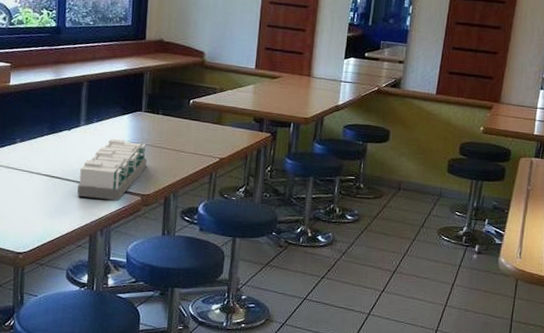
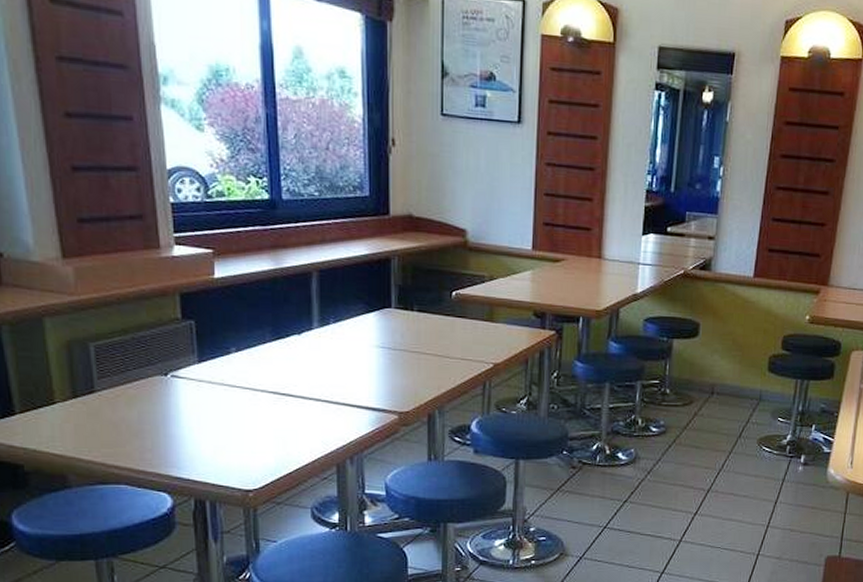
architectural model: present [77,138,147,200] -> none [317,343,402,420]

